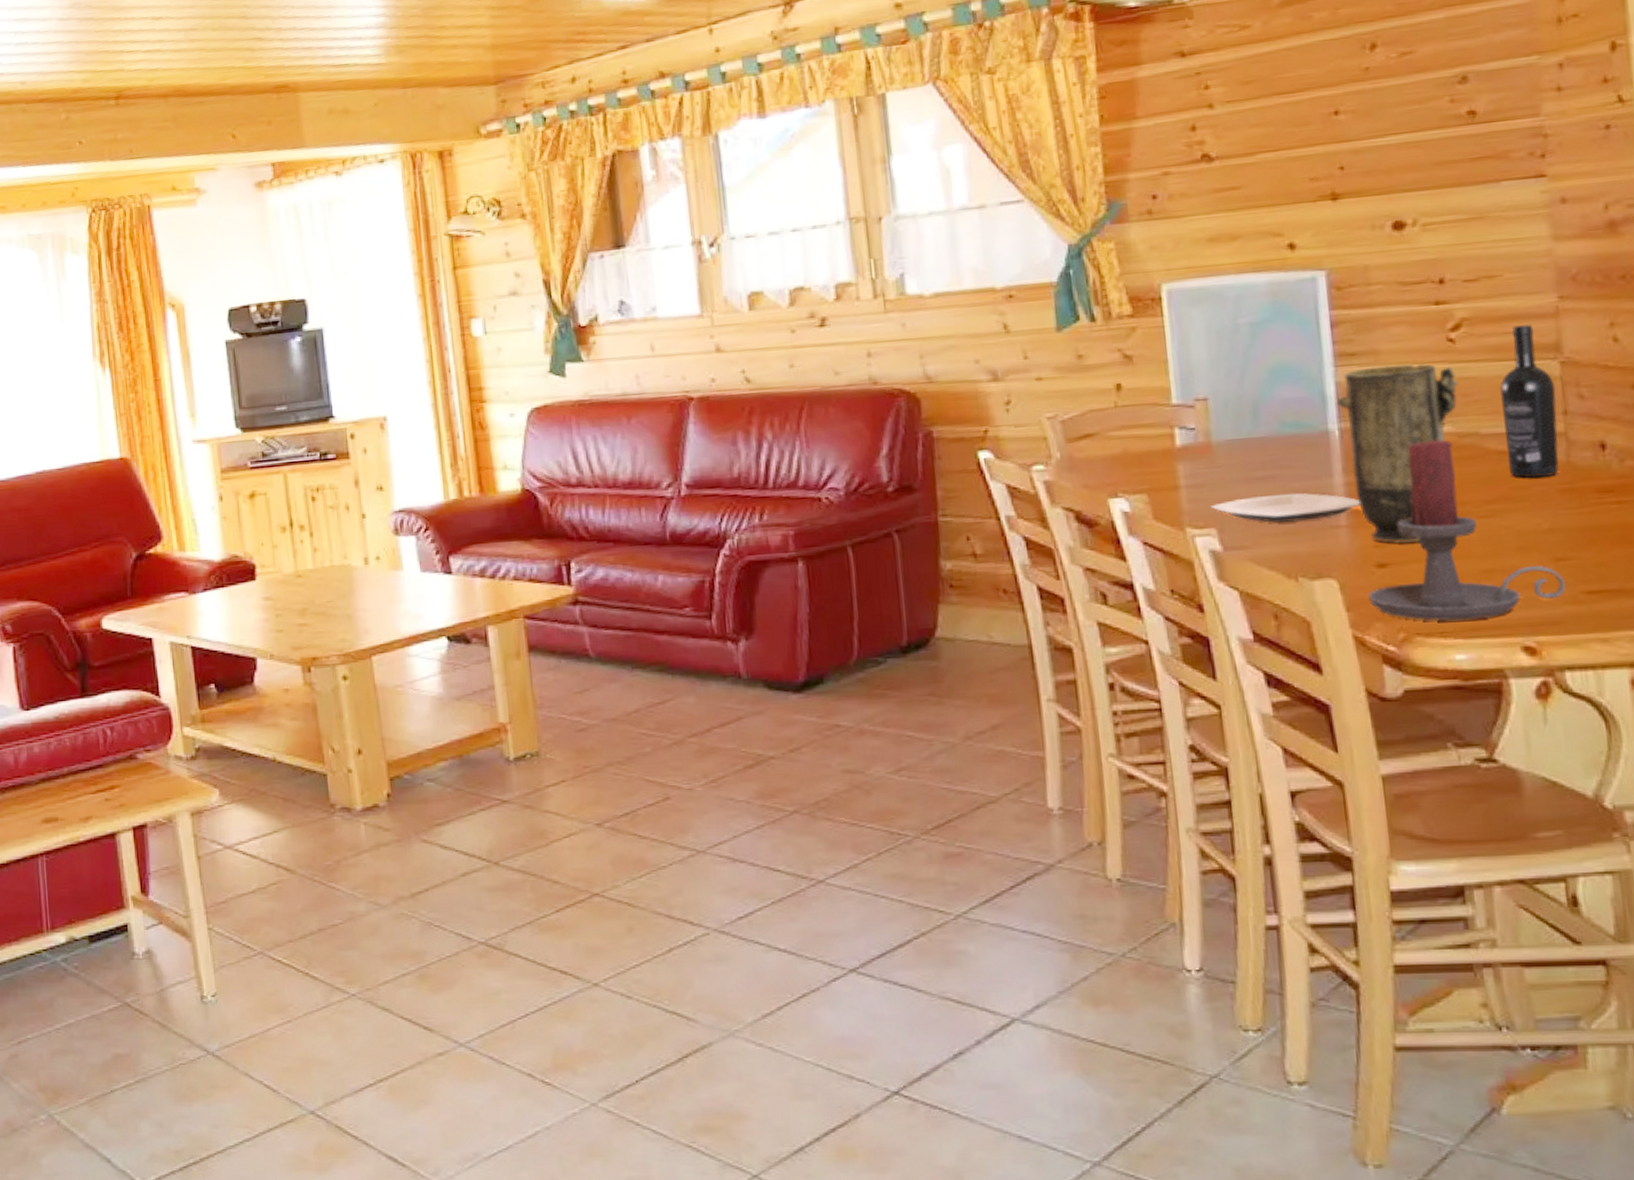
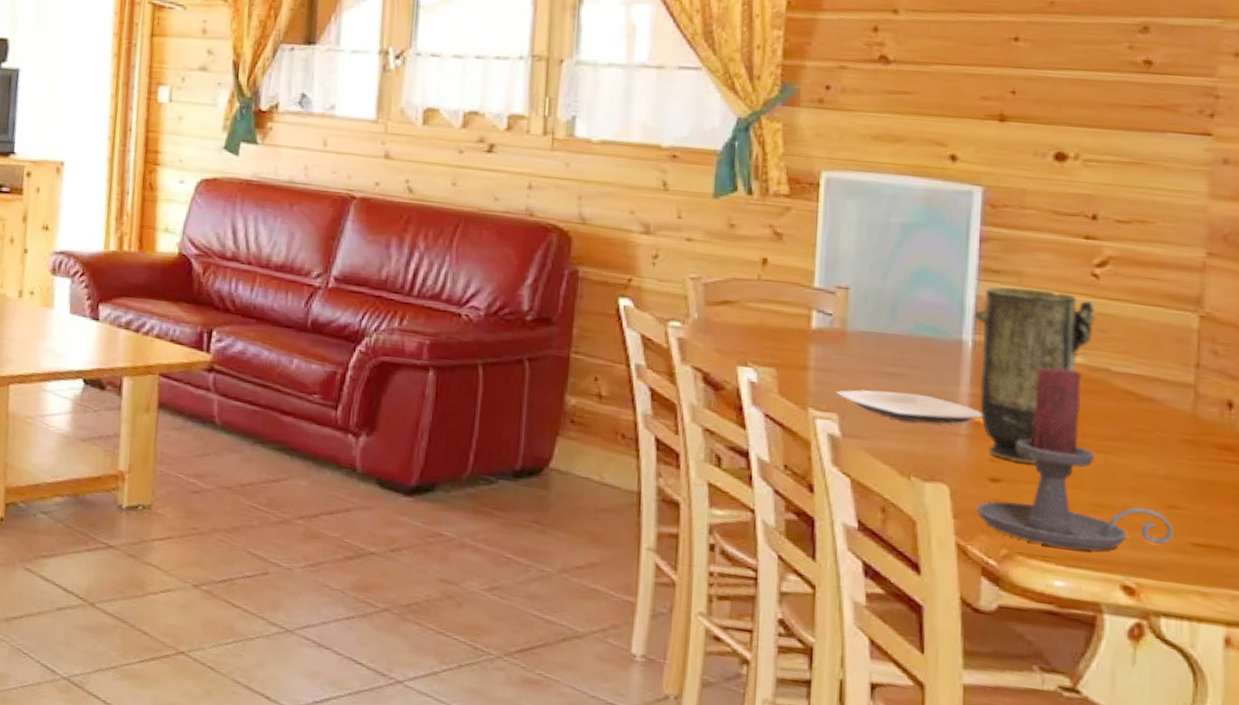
wine bottle: present [1499,325,1559,478] -> none [1135,273,1192,425]

